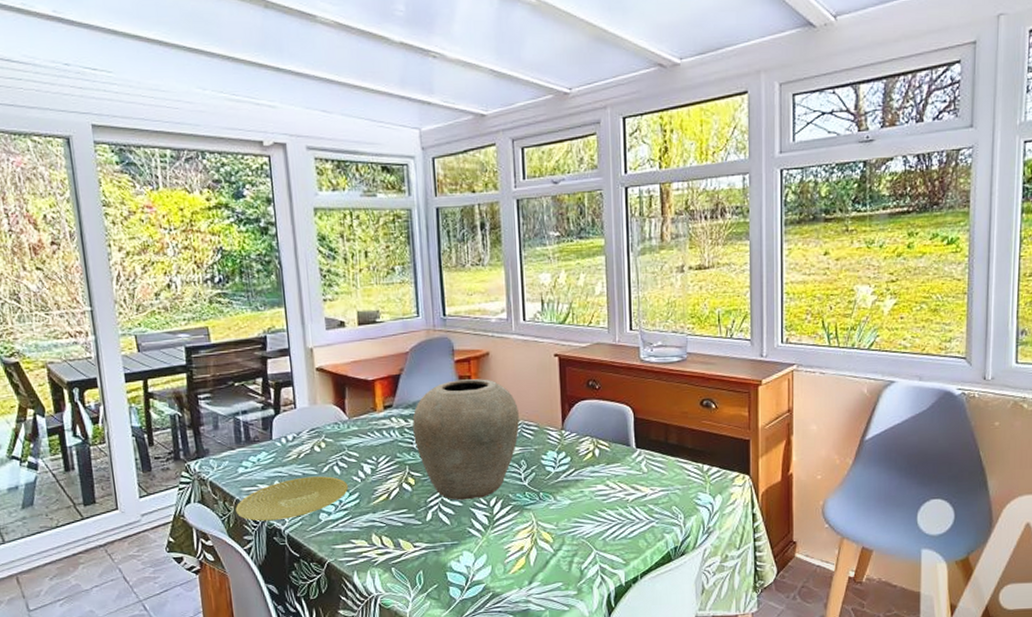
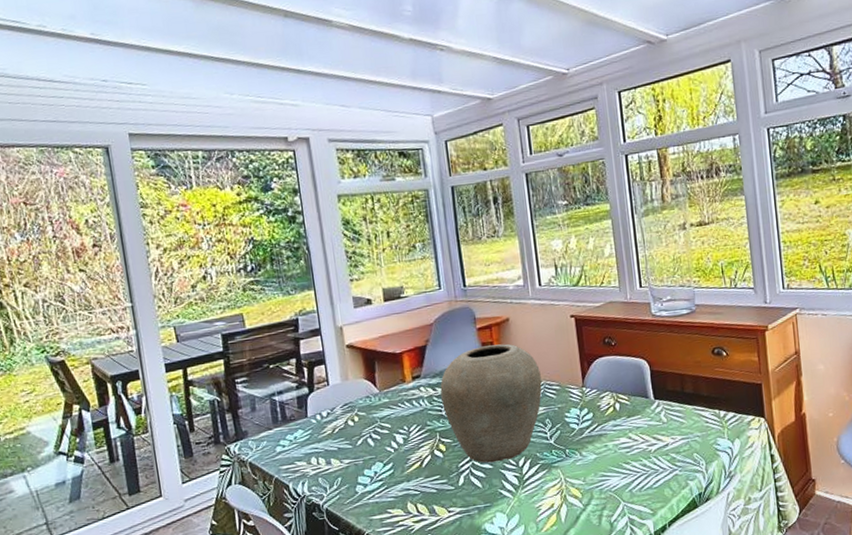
plate: present [235,476,348,521] -> none [274,448,382,498]

